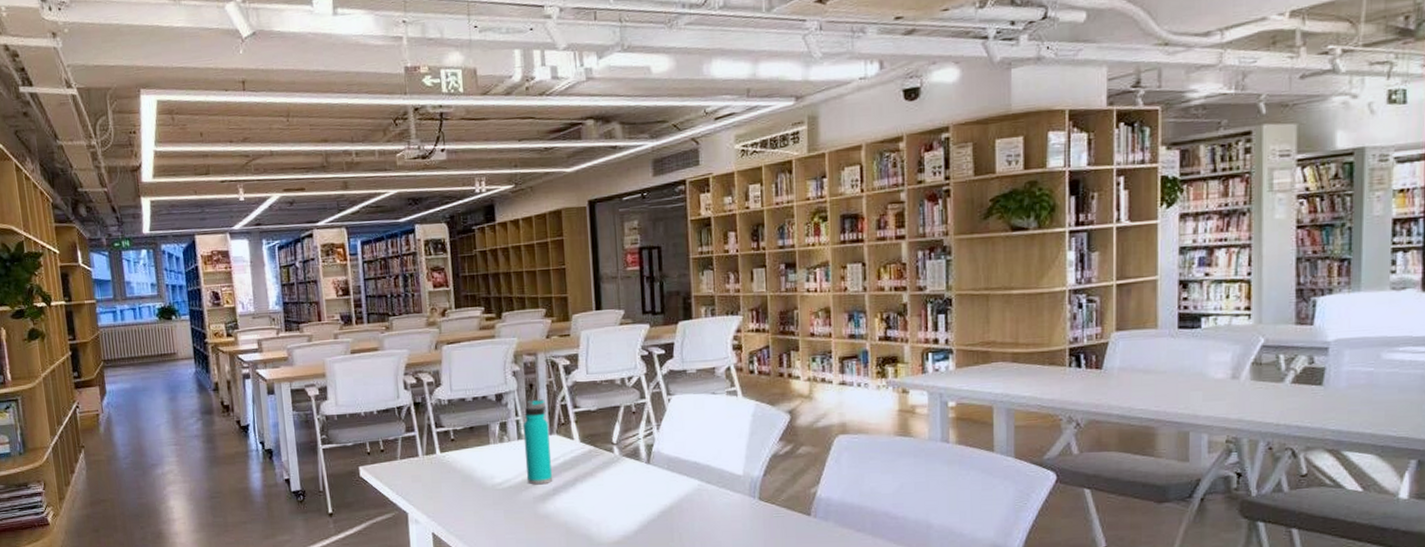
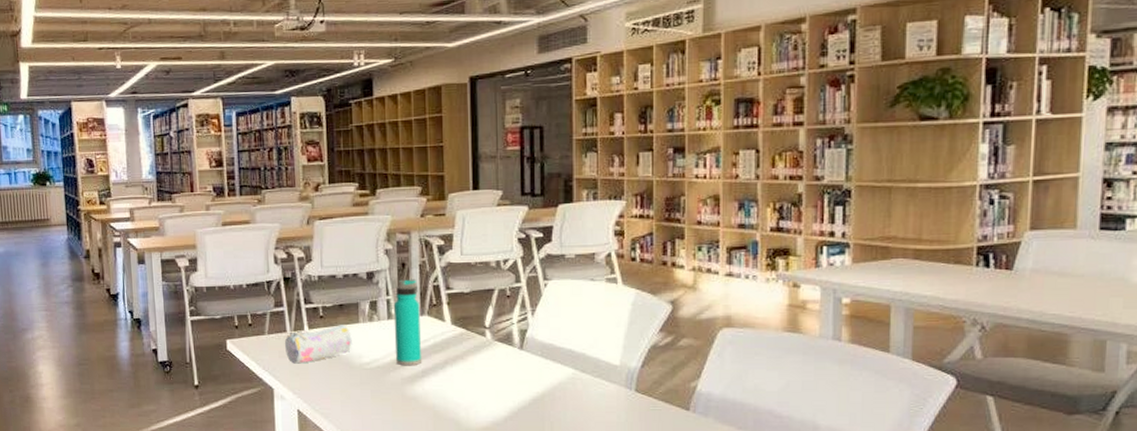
pencil case: none [417,447,484,488] -> present [285,325,352,364]

